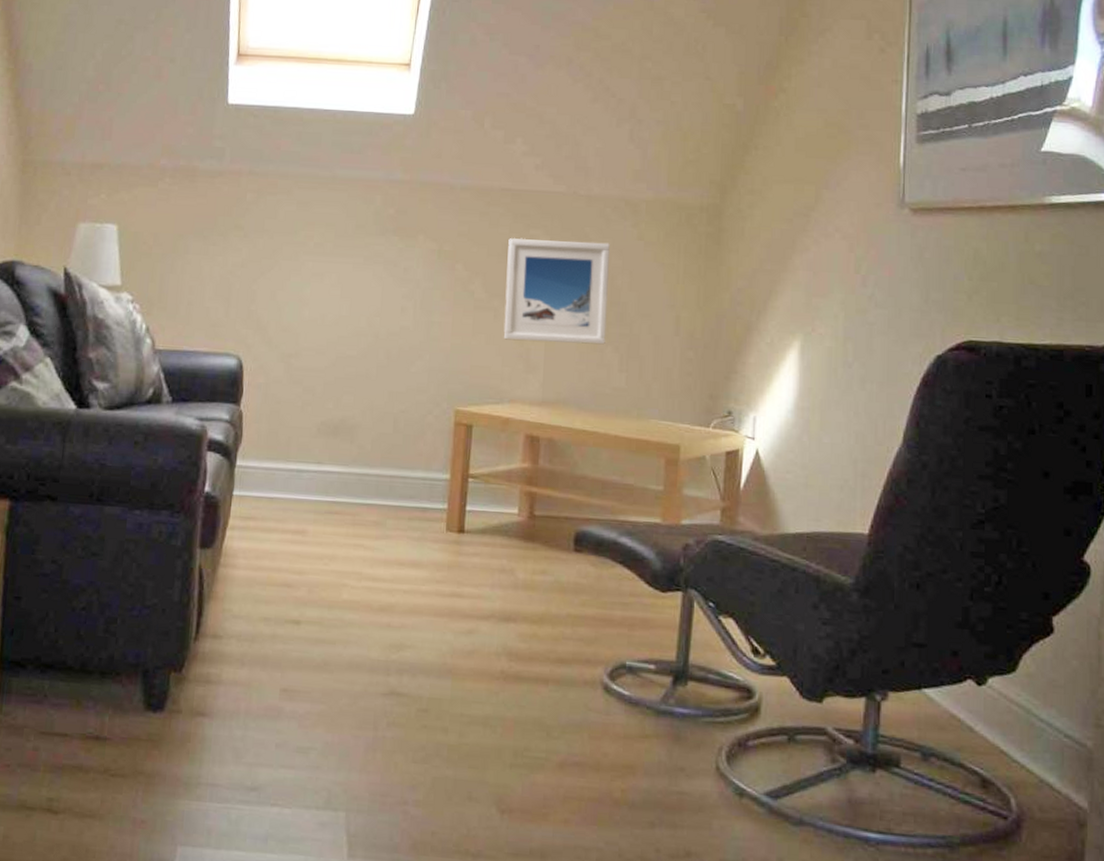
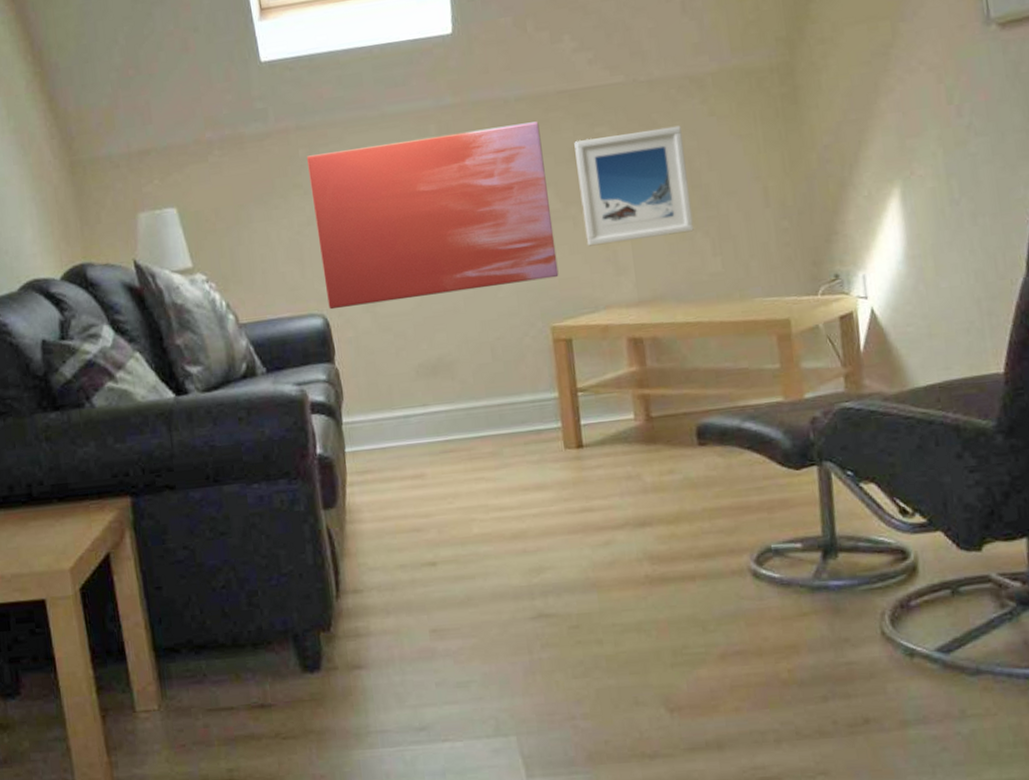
wall art: none [245,201,479,364] -> present [307,121,559,310]

